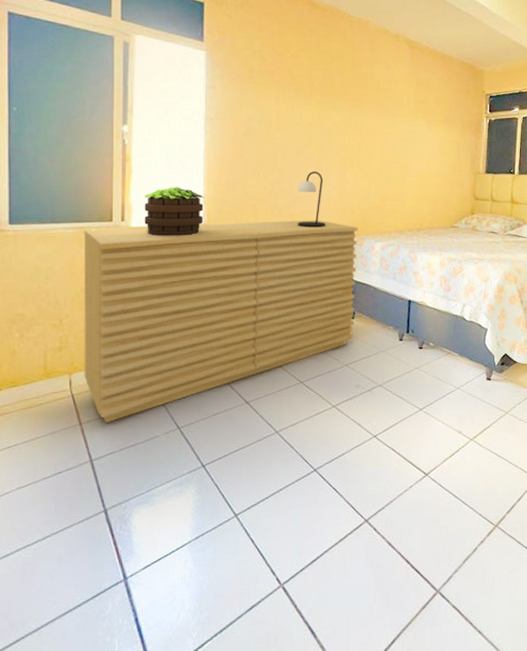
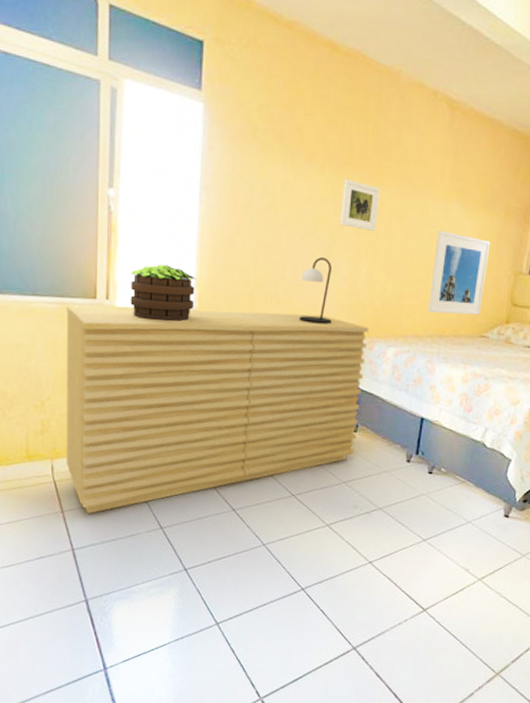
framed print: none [327,107,359,147] -> present [339,179,380,231]
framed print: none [406,143,452,210] -> present [428,230,491,316]

